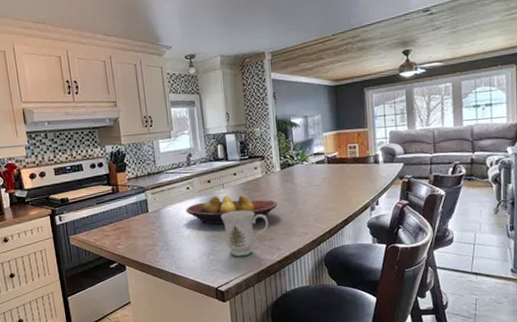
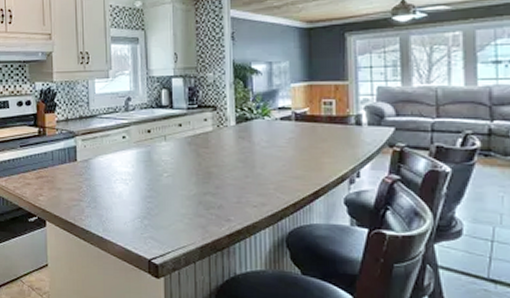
fruit bowl: present [185,194,278,225] -> none [119,148,230,185]
mug: present [220,210,269,257] -> none [159,168,218,226]

